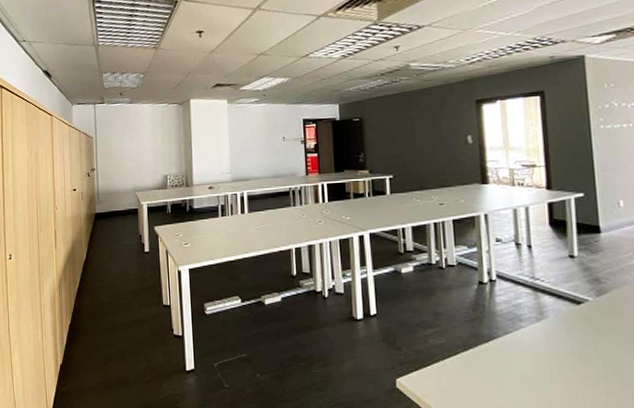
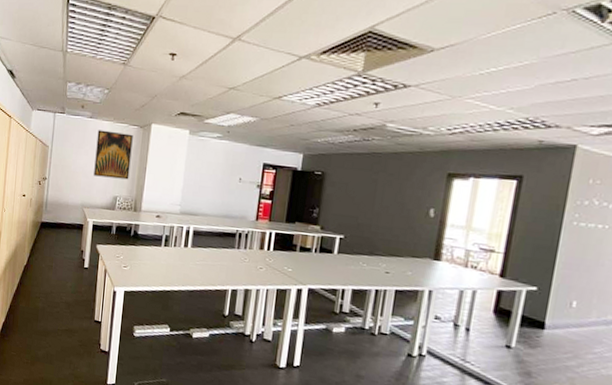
wall art: none [139,112,176,159] -> present [94,130,133,180]

